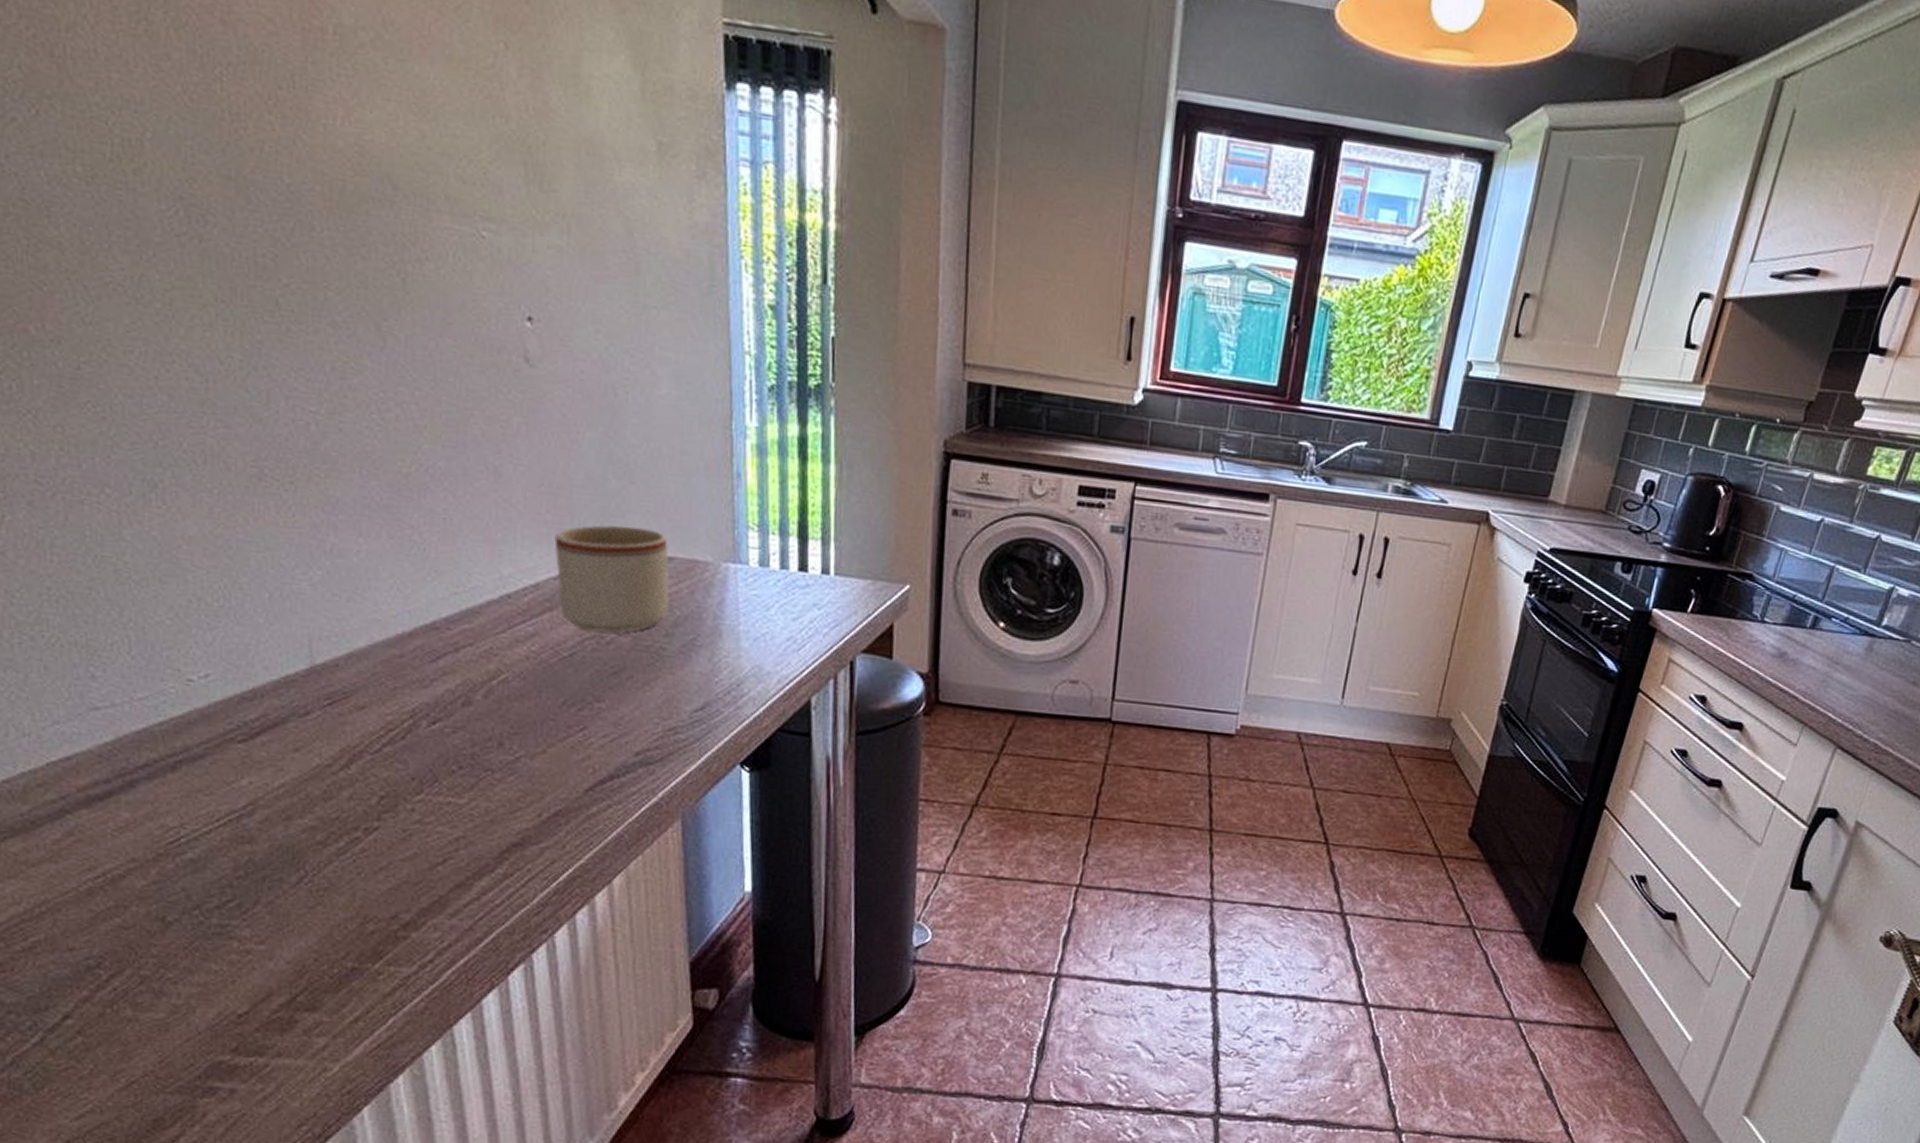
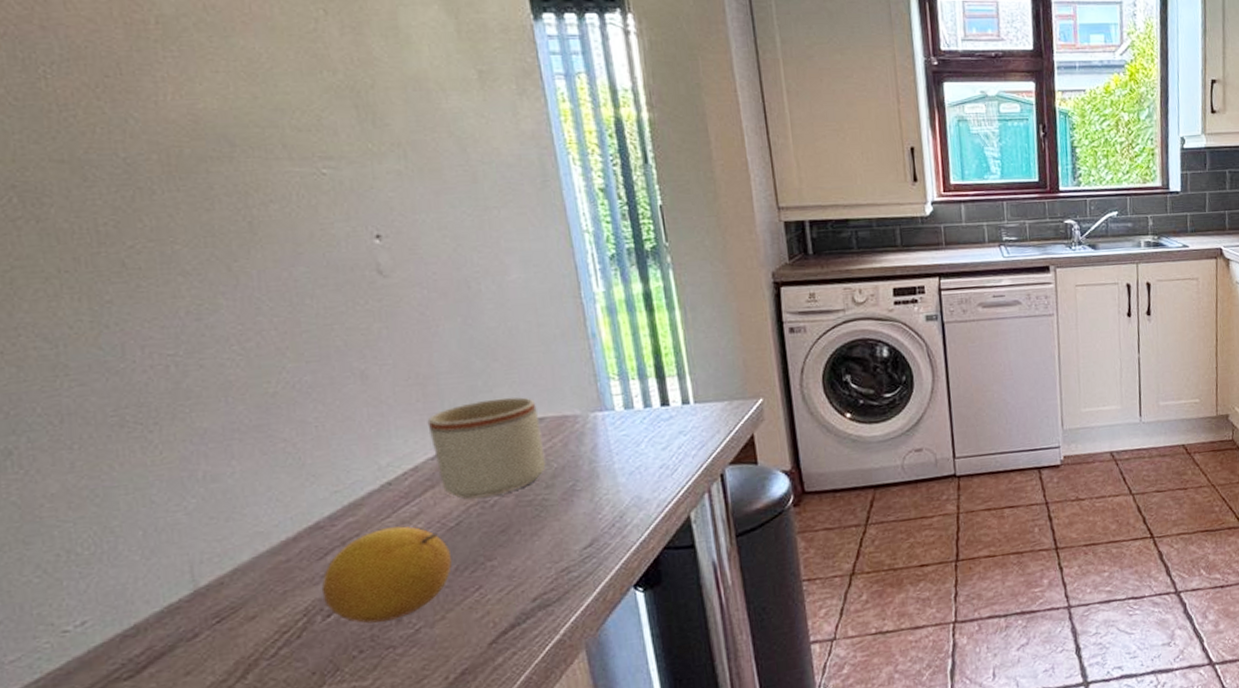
fruit: none [430,643,560,742] -> present [321,526,452,624]

